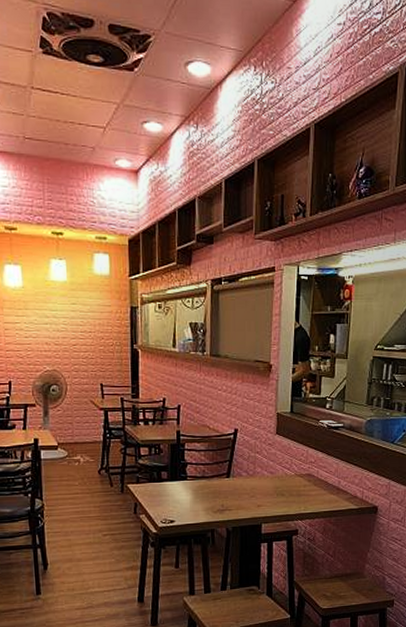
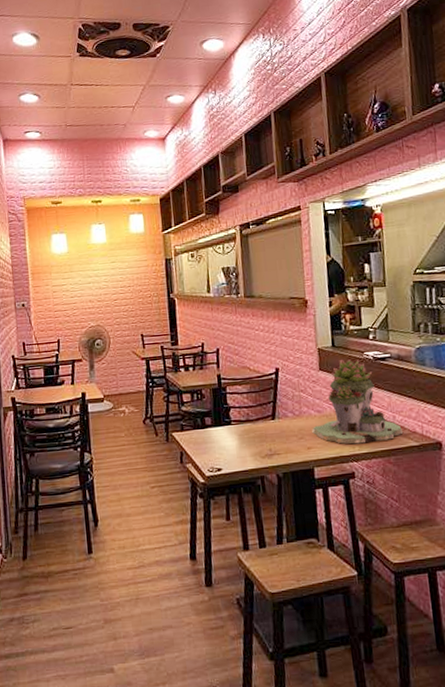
succulent planter: none [263,425,345,505] -> present [312,359,402,445]

